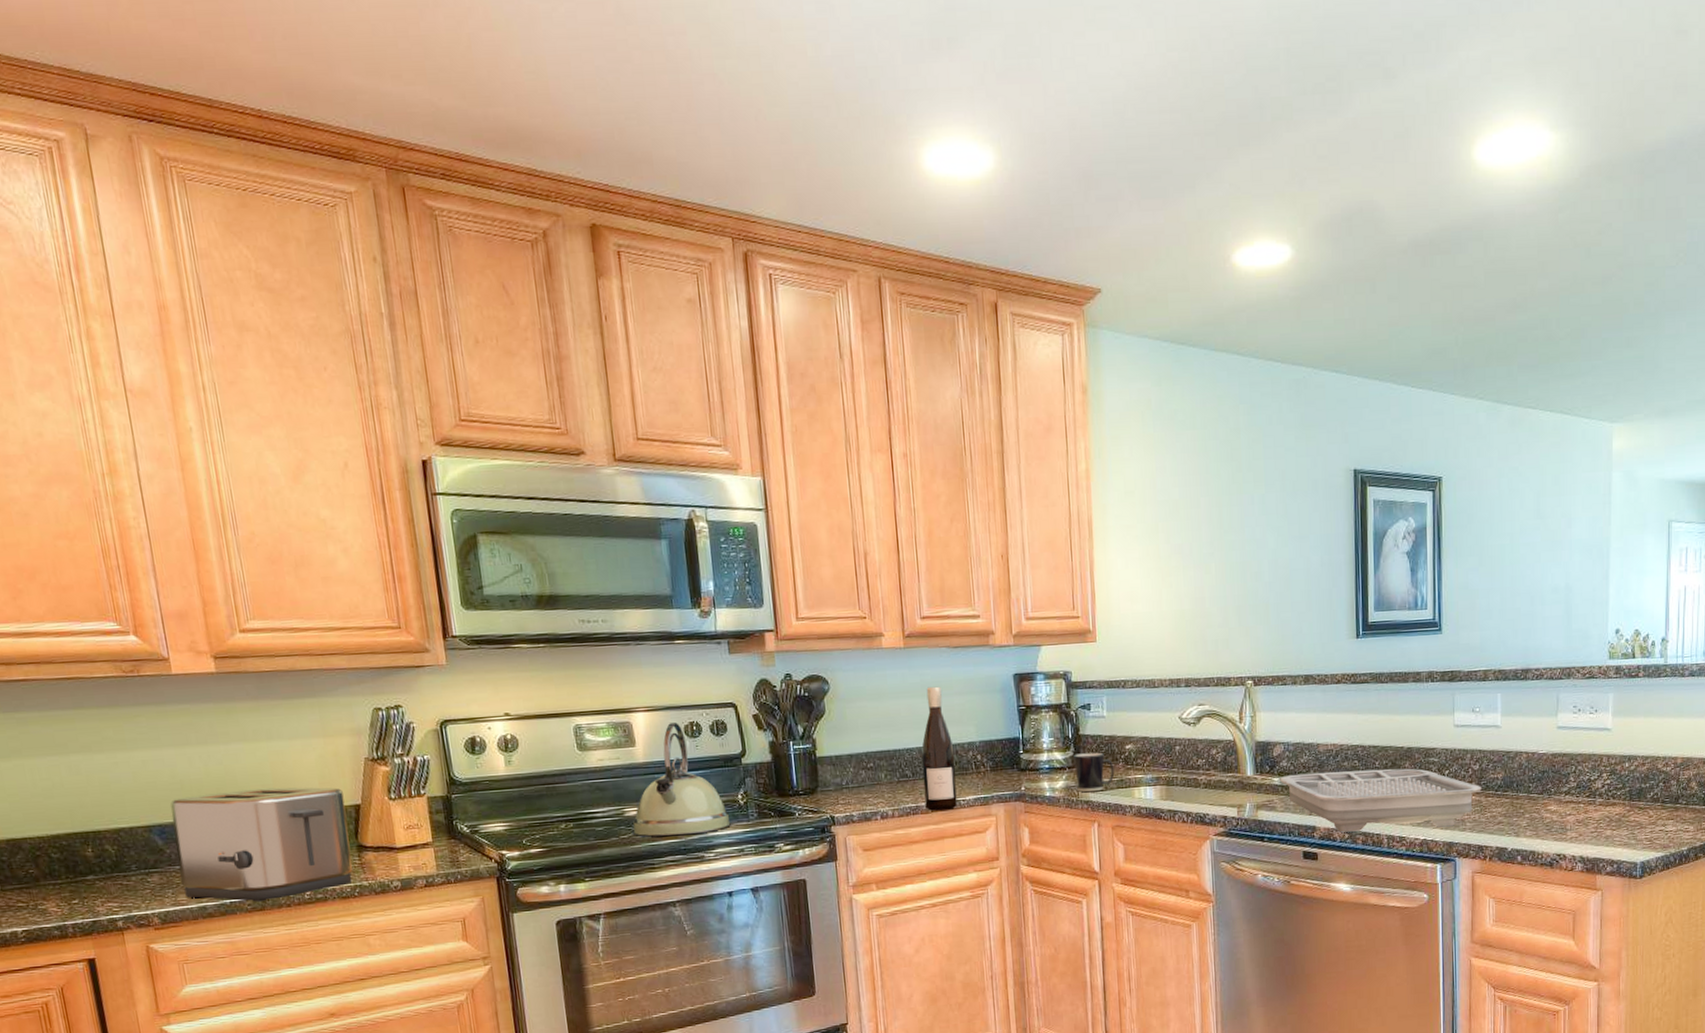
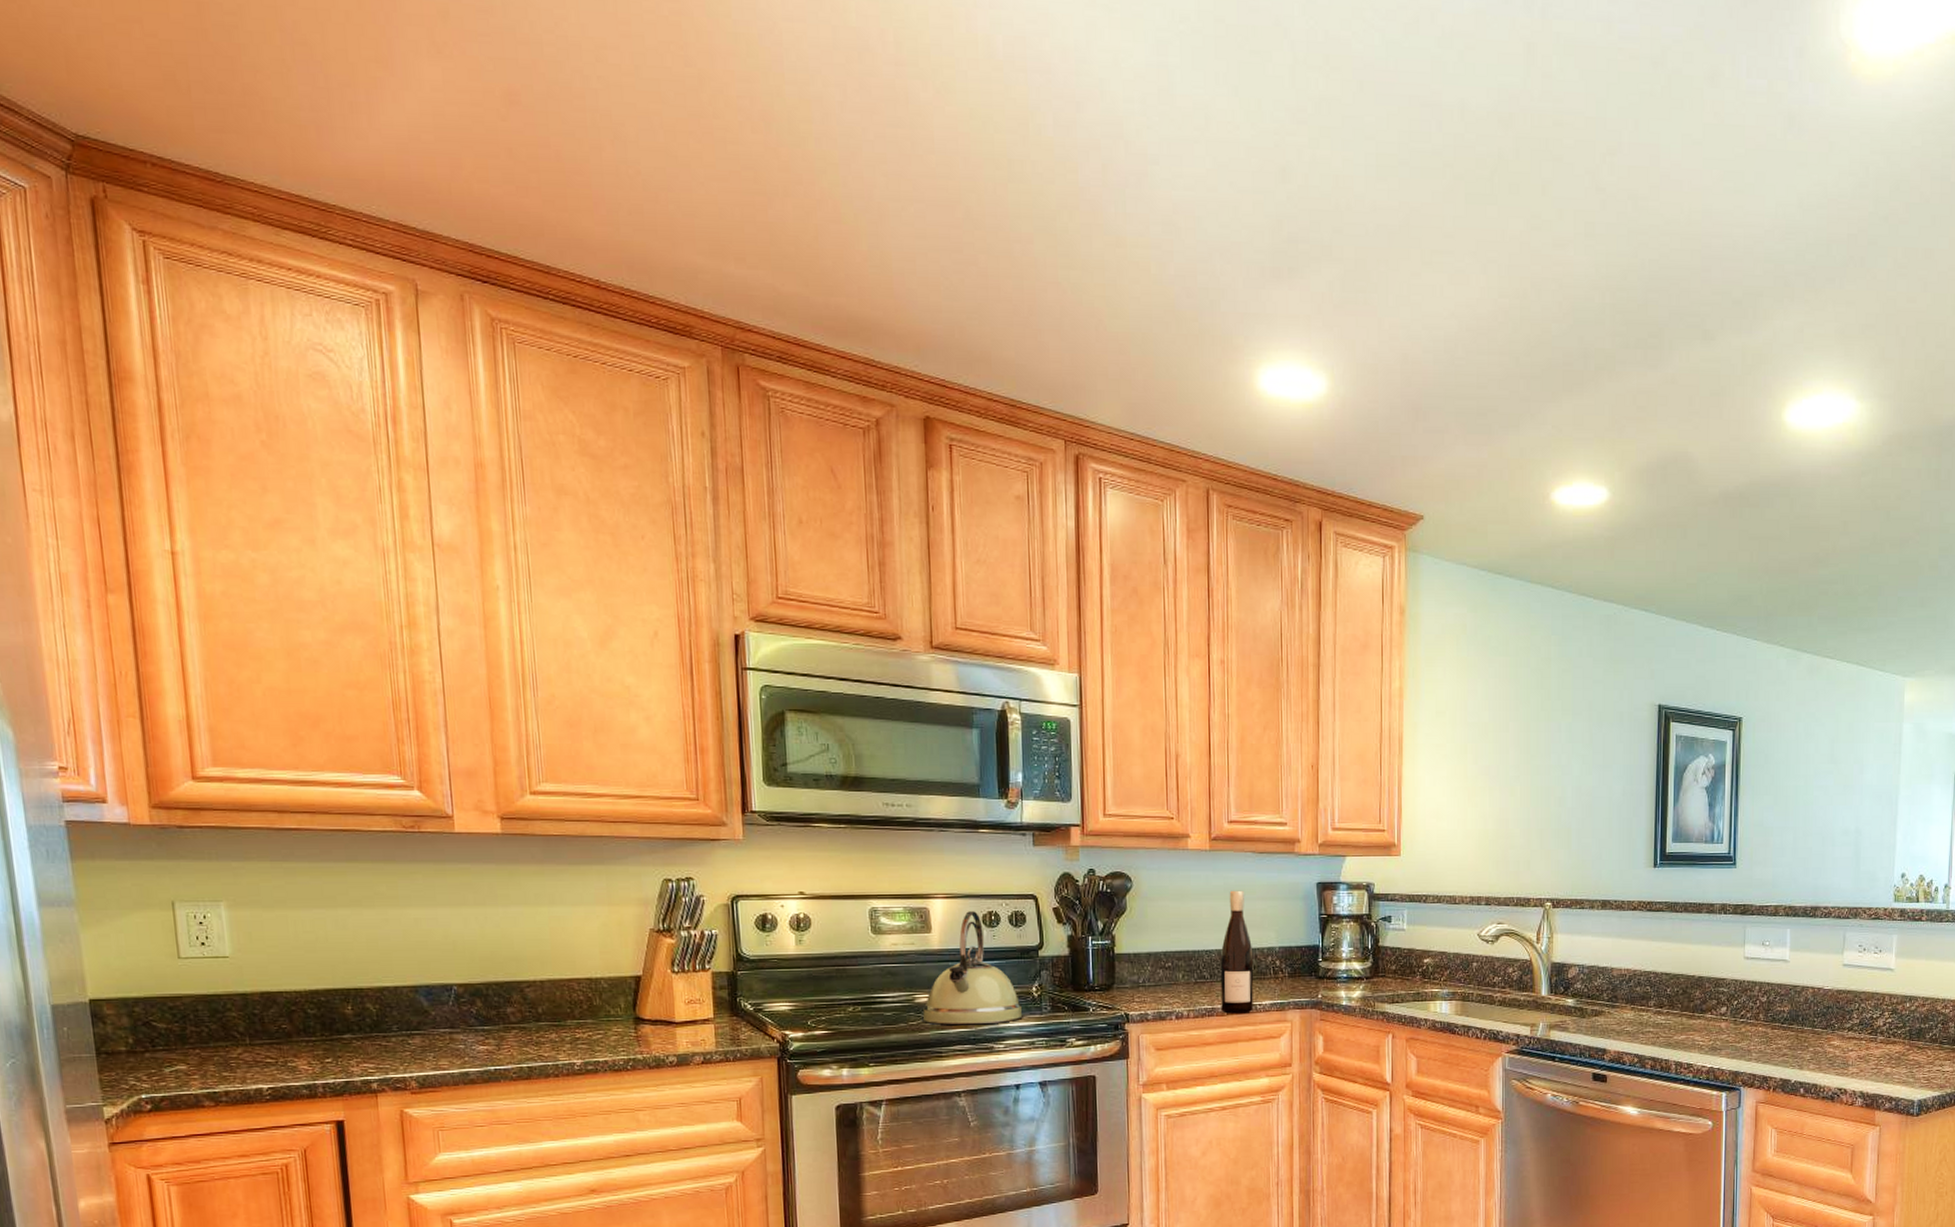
toaster: present [169,787,353,902] -> none [439,954,628,1071]
mug: present [1074,752,1115,793] -> none [1372,964,1411,1004]
dish rack: present [1280,768,1481,832] -> none [1573,996,1768,1056]

